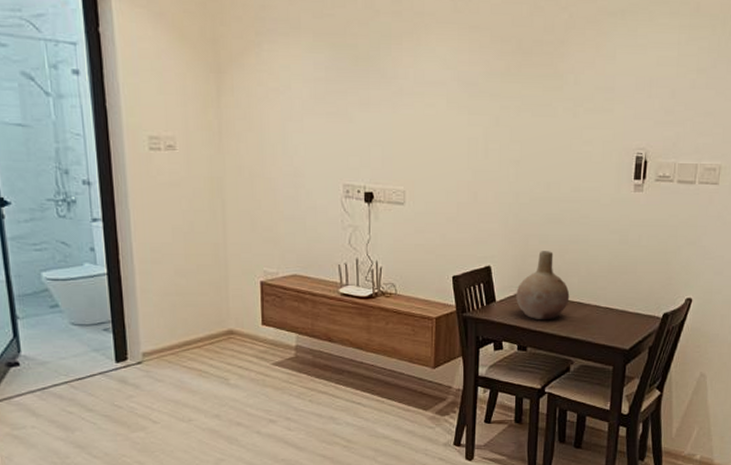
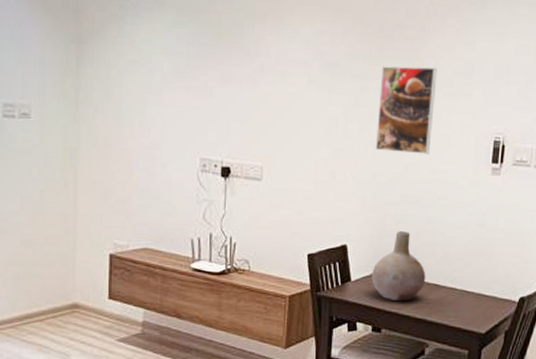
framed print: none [516,83,578,173] -> present [375,66,438,155]

